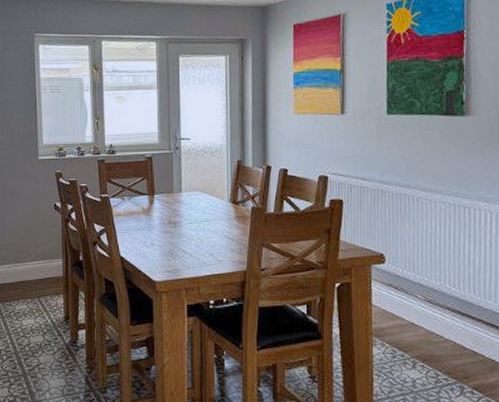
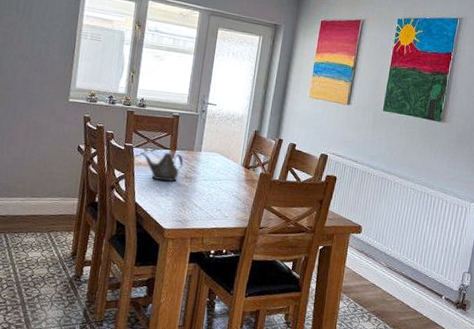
teapot: none [117,199,165,230] -> present [140,152,184,182]

